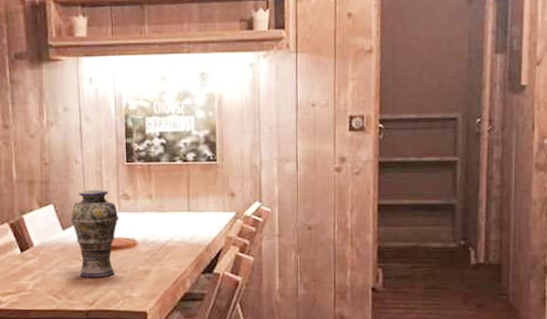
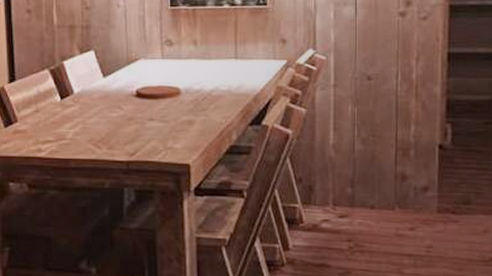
vase: present [70,189,119,278] -> none [111,35,162,128]

